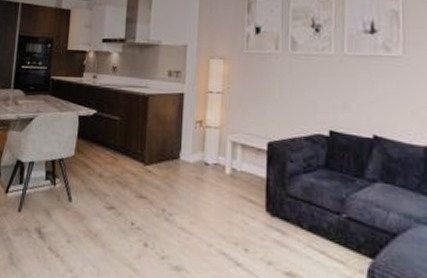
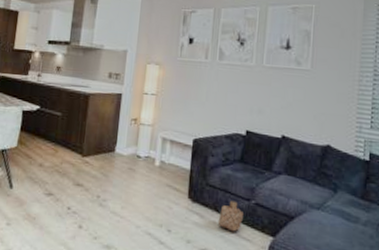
basket: none [303,214,333,252] -> present [217,200,243,232]

